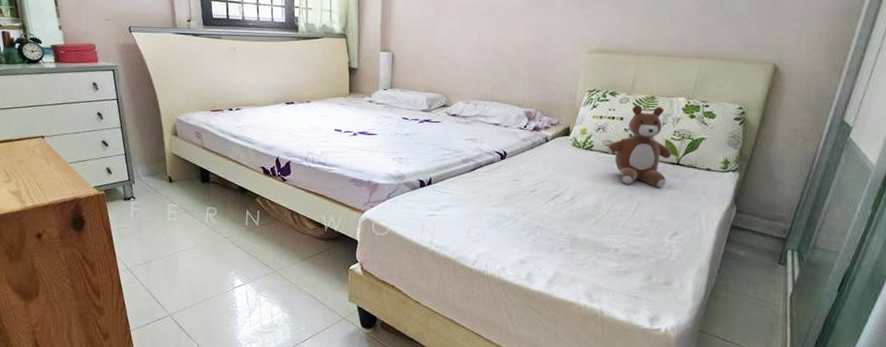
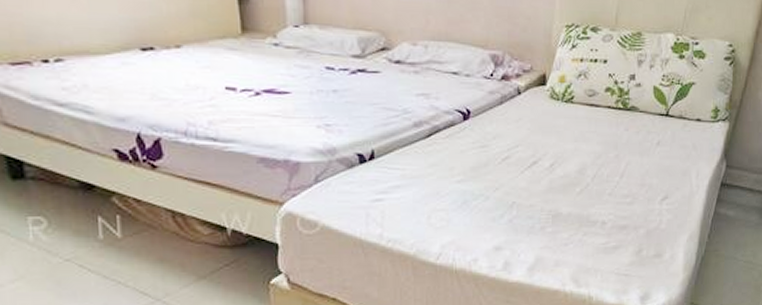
teddy bear: present [605,105,672,187] -> none [588,44,661,144]

